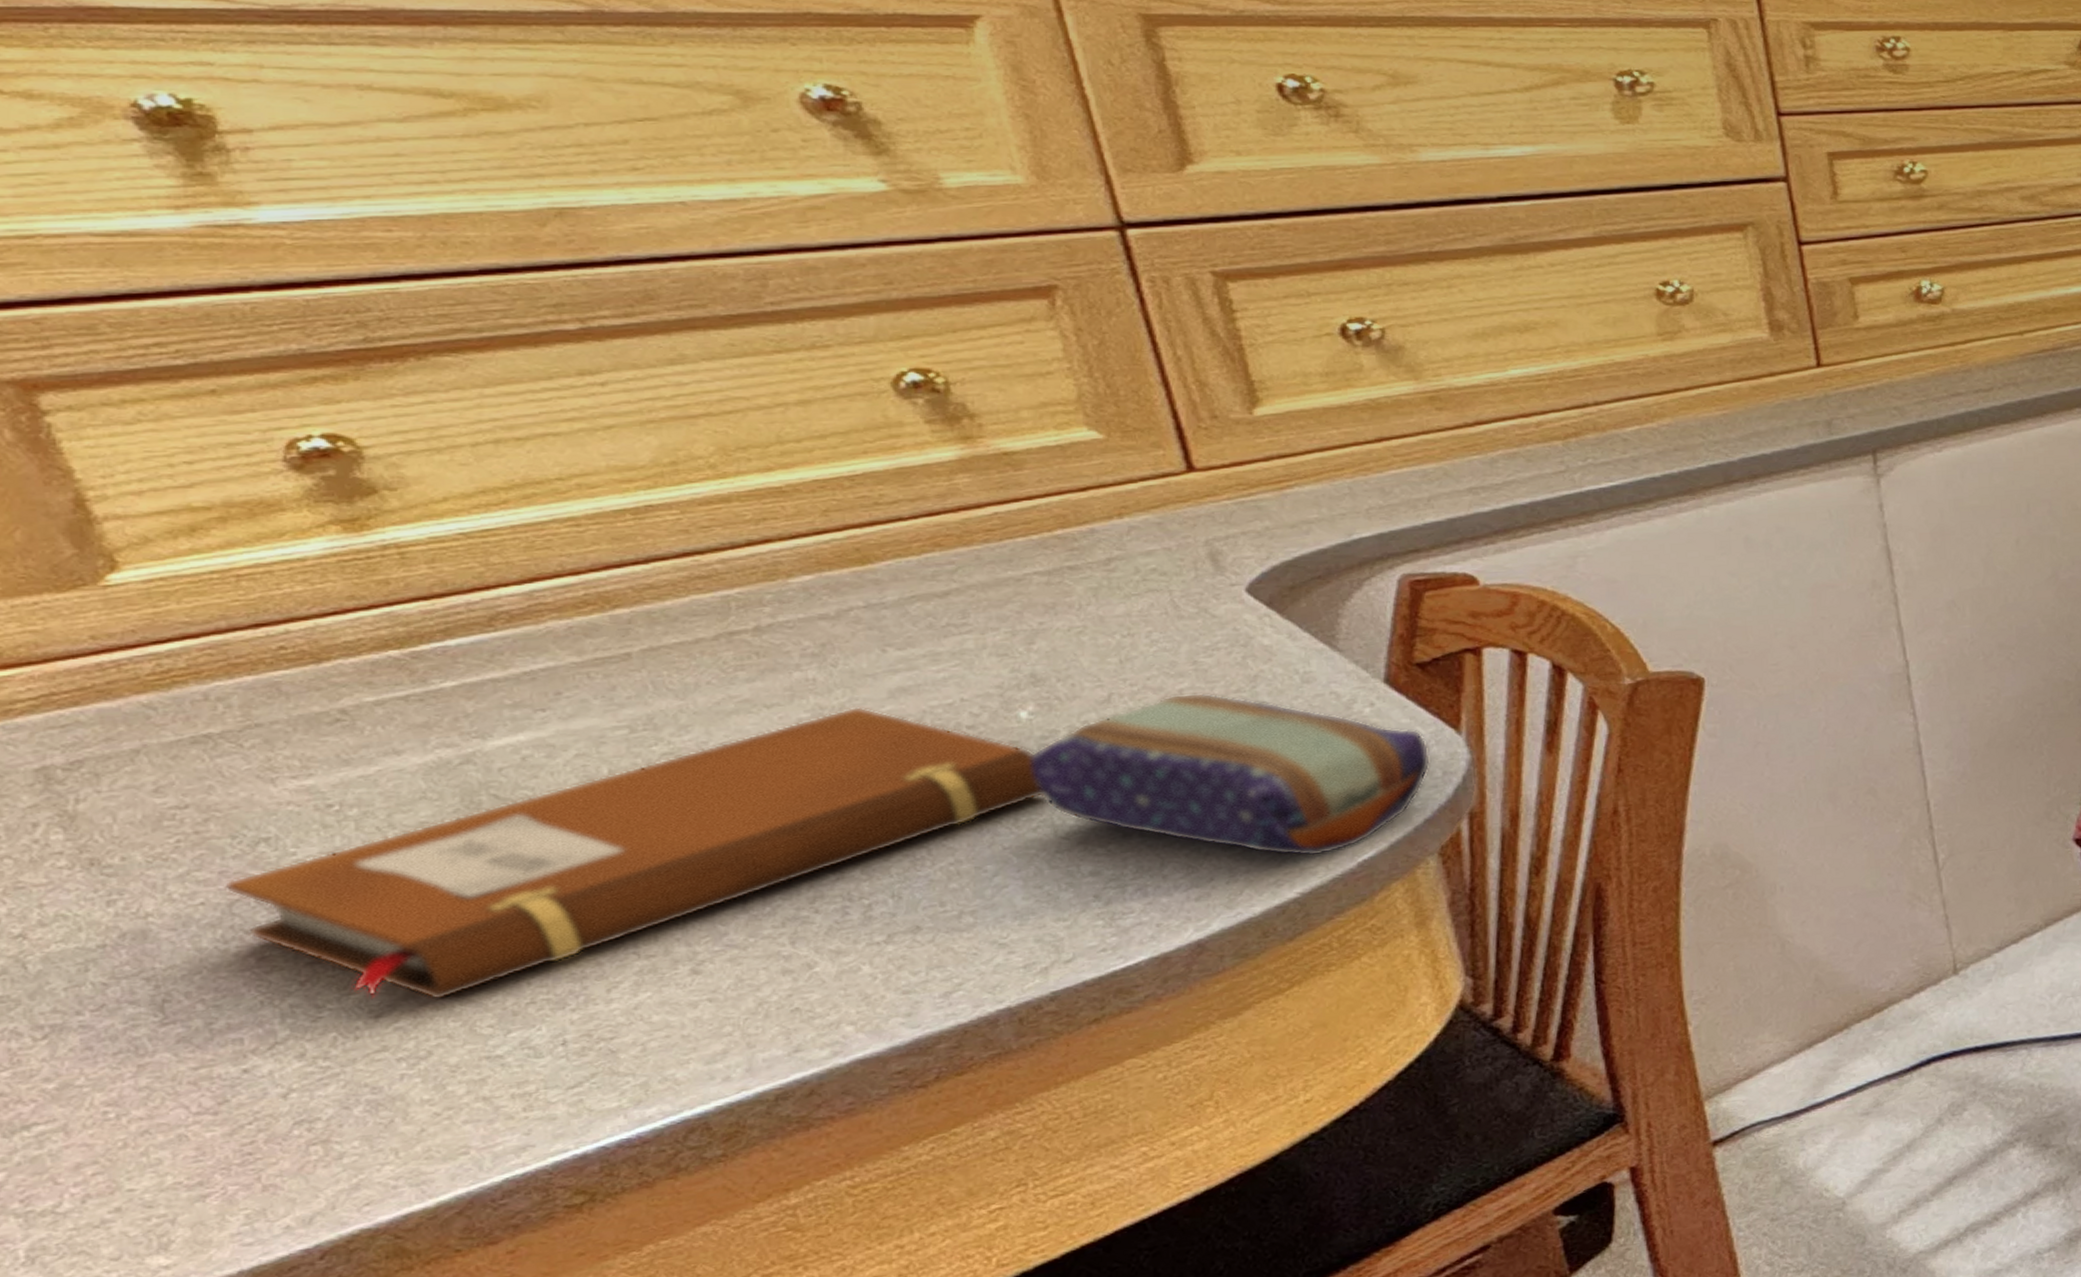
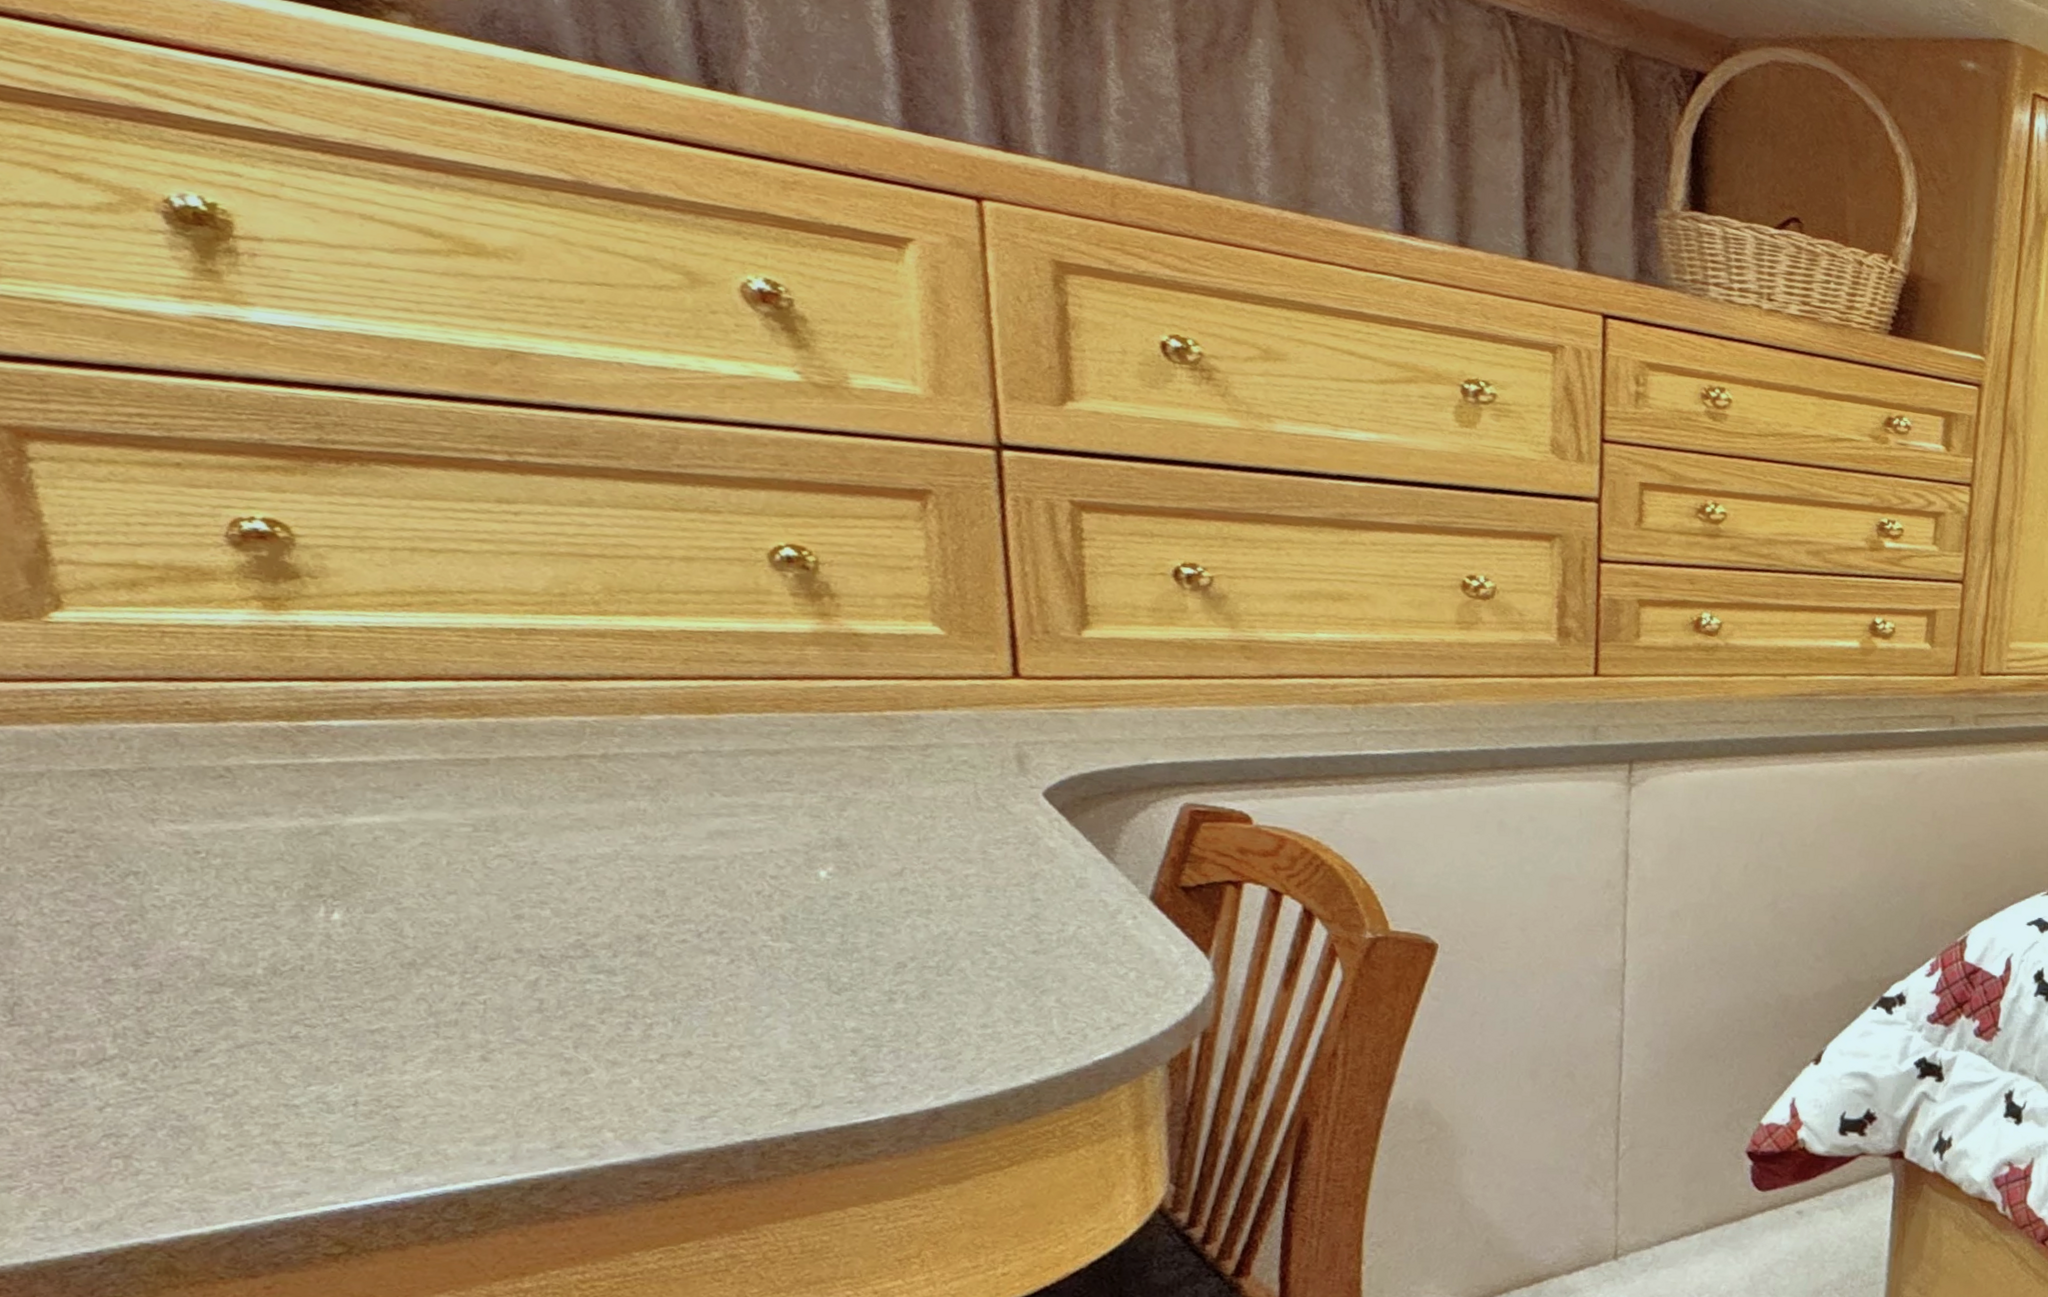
notebook: present [225,706,1043,1001] -> none [90,840,826,1046]
pencil case: present [1031,692,1430,857] -> none [819,878,1178,1049]

